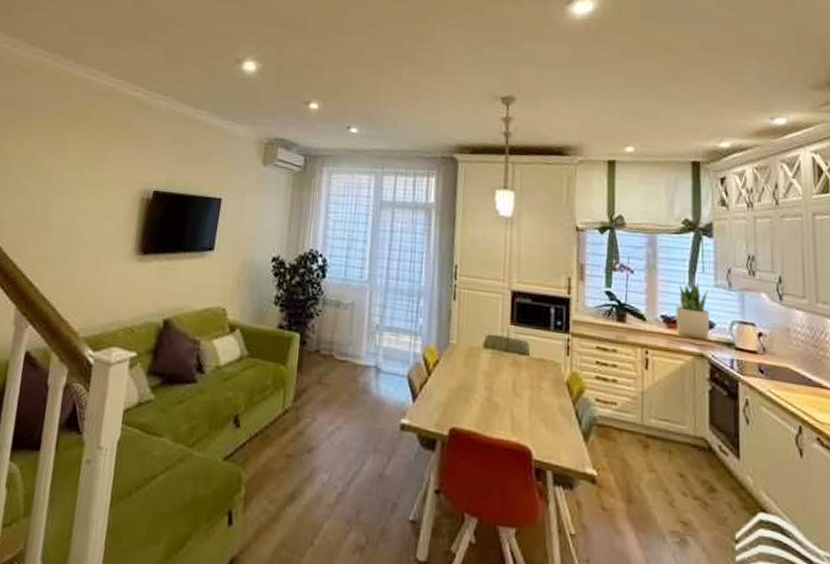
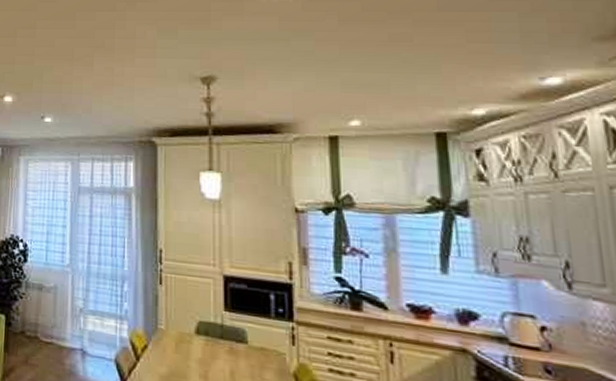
planter: present [676,282,710,339] -> none [425,267,473,332]

